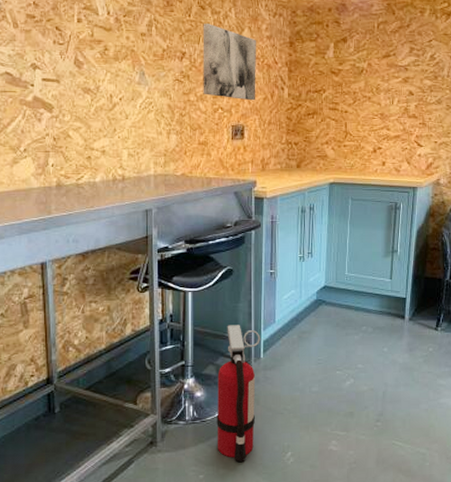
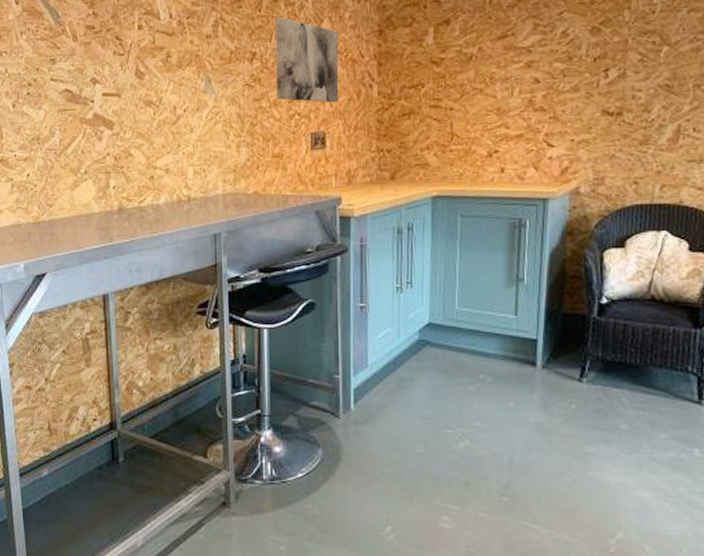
fire extinguisher: present [216,325,260,462] -> none [299,368,350,534]

